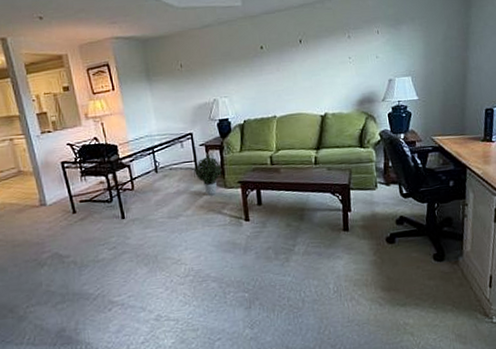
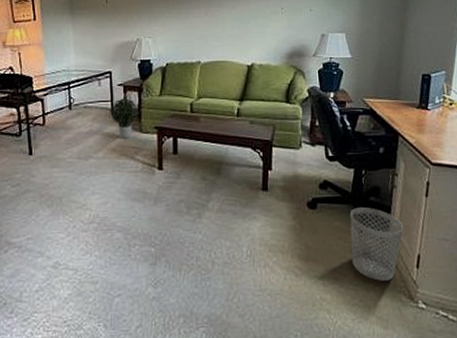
wastebasket: none [425,237,476,303] -> present [349,208,404,281]

